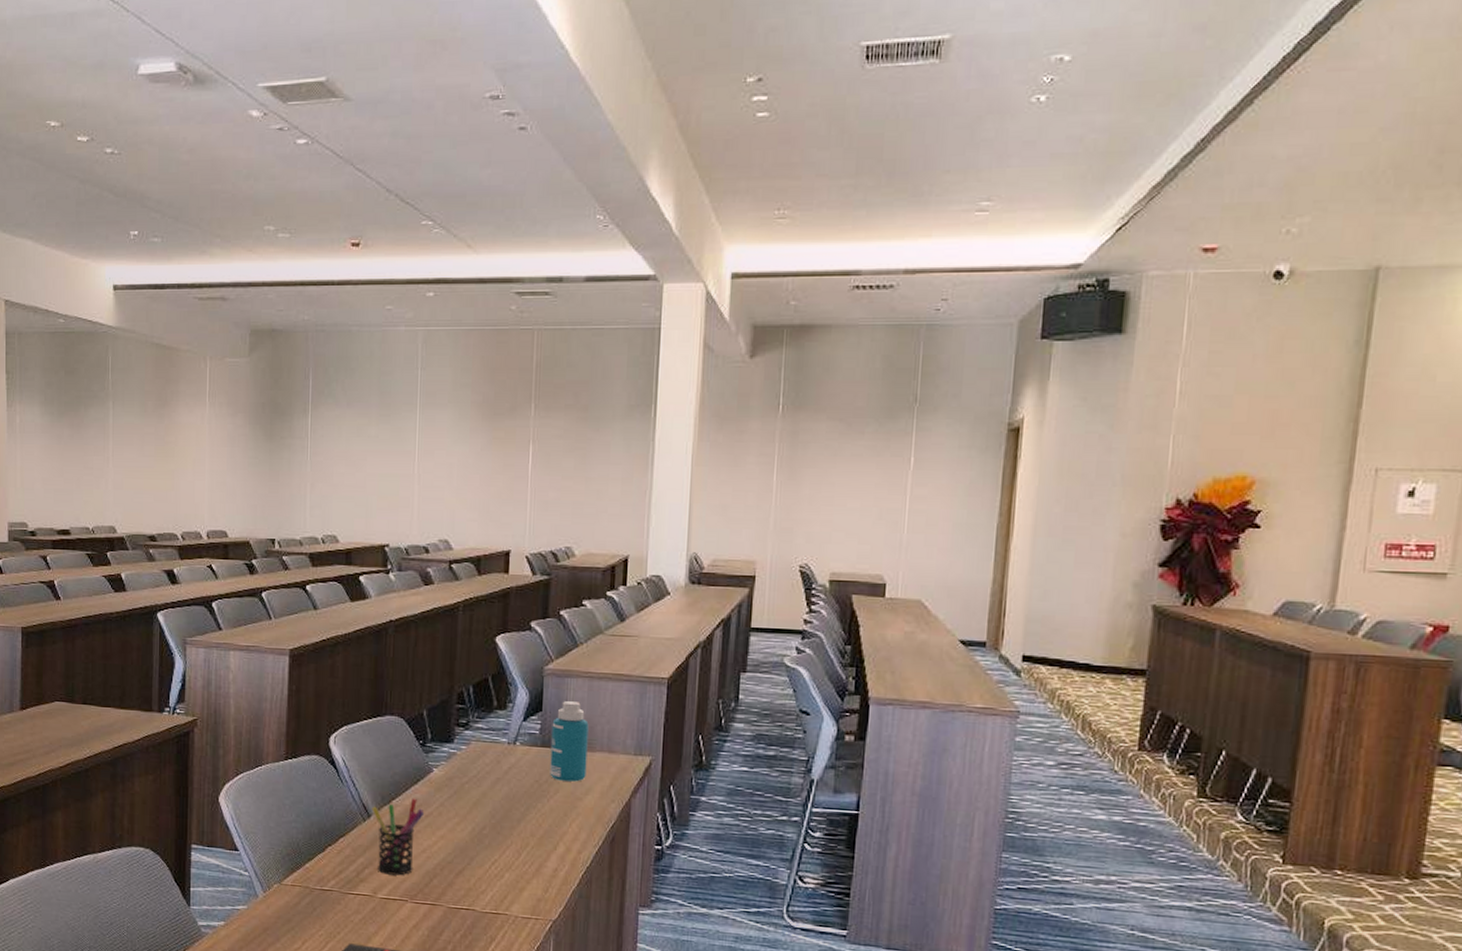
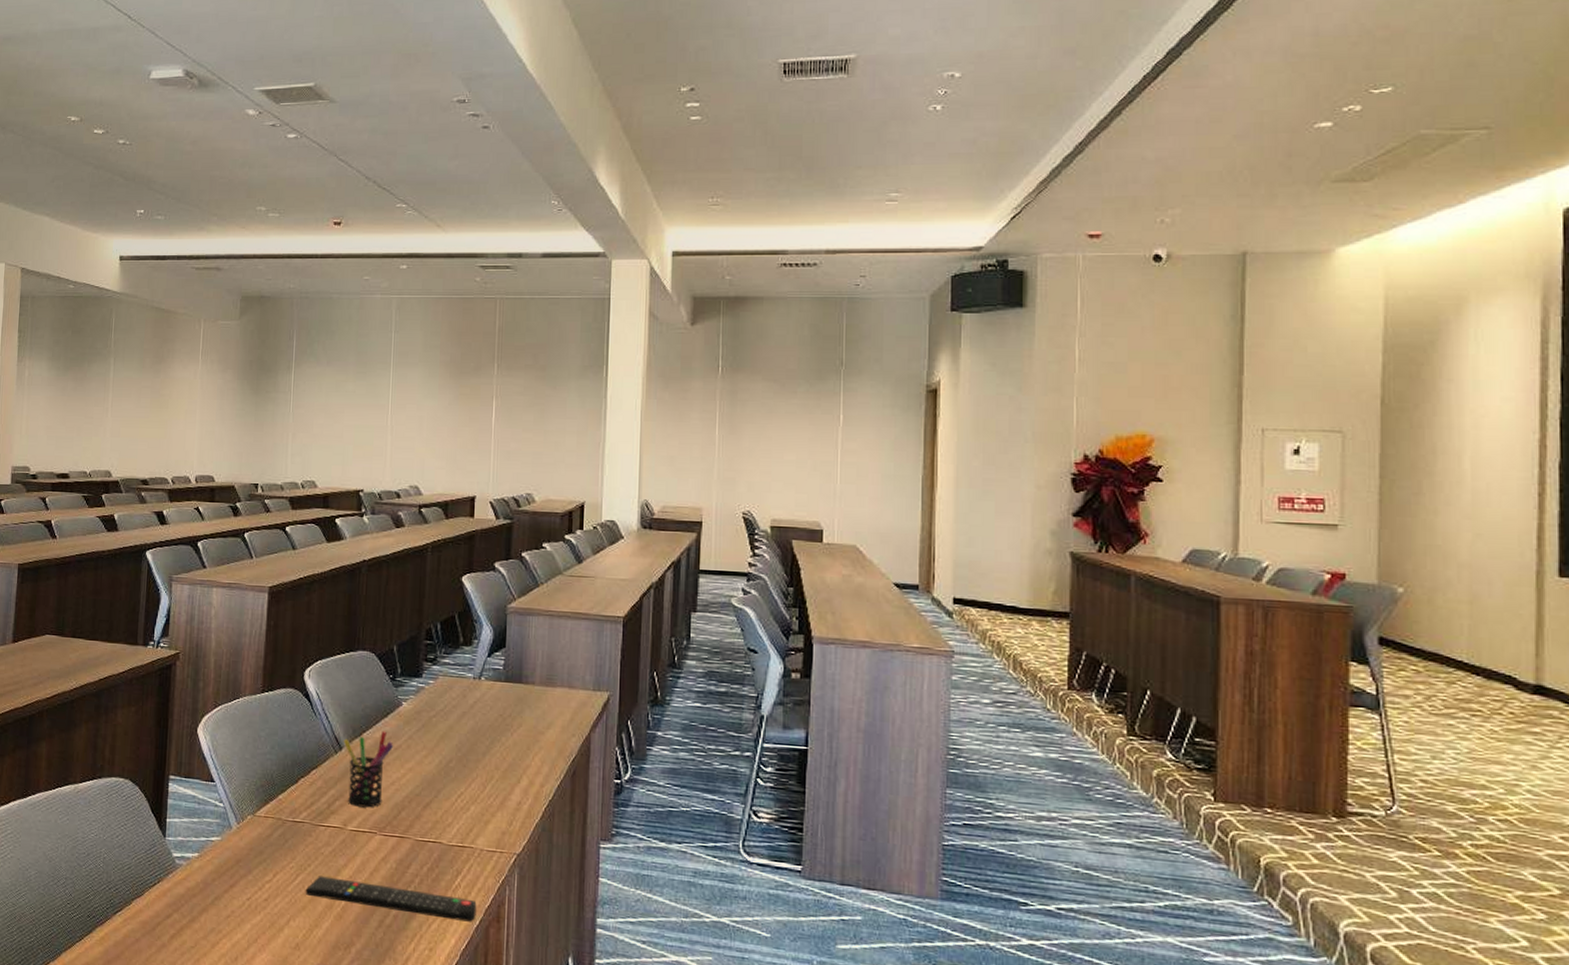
bottle: present [550,701,589,782] -> none [513,638,550,716]

